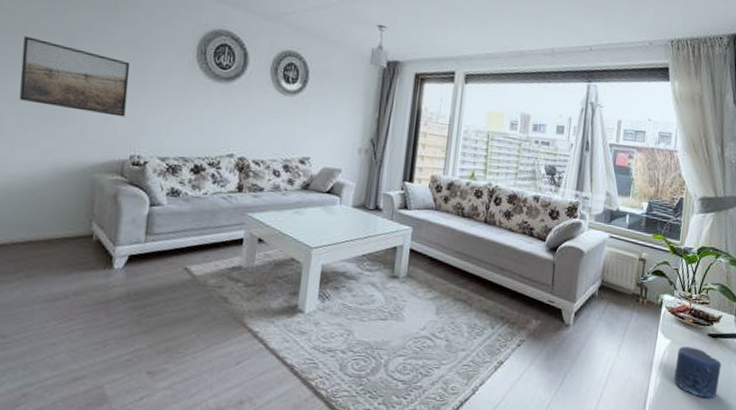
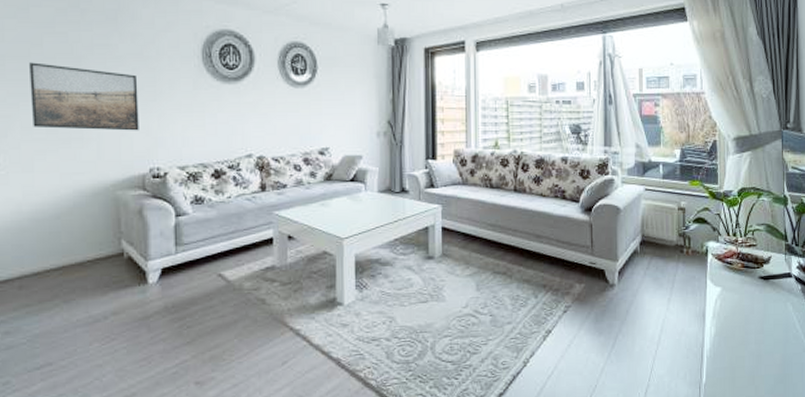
candle: present [674,346,722,399] -> none [729,292,777,343]

